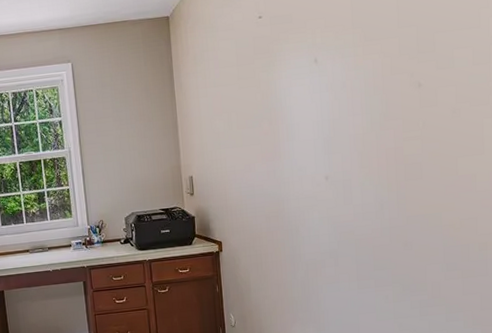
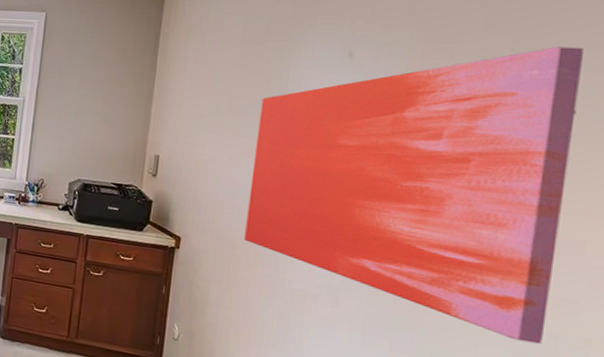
wall art: none [260,29,462,256] -> present [244,46,585,345]

